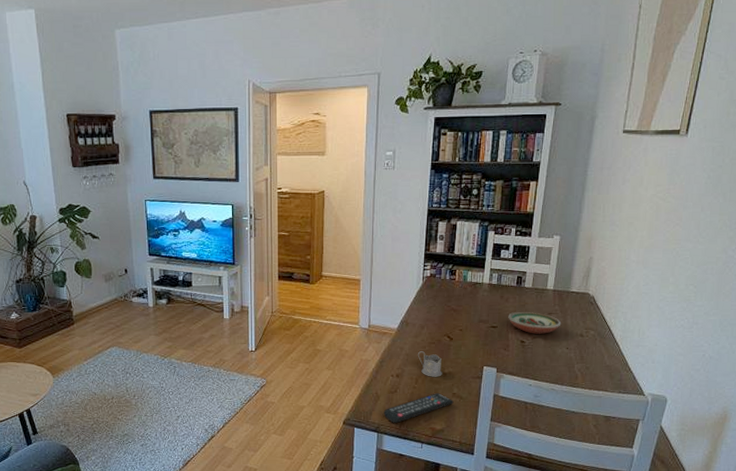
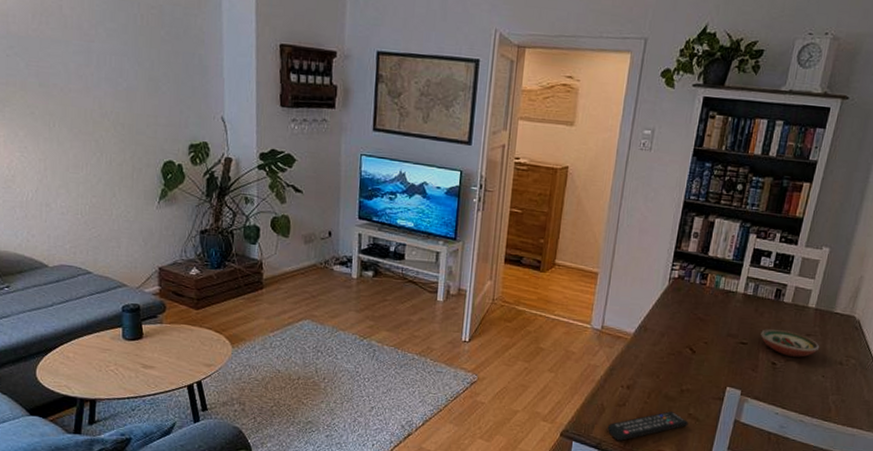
tea glass holder: present [418,351,442,377] -> none [654,362,680,394]

